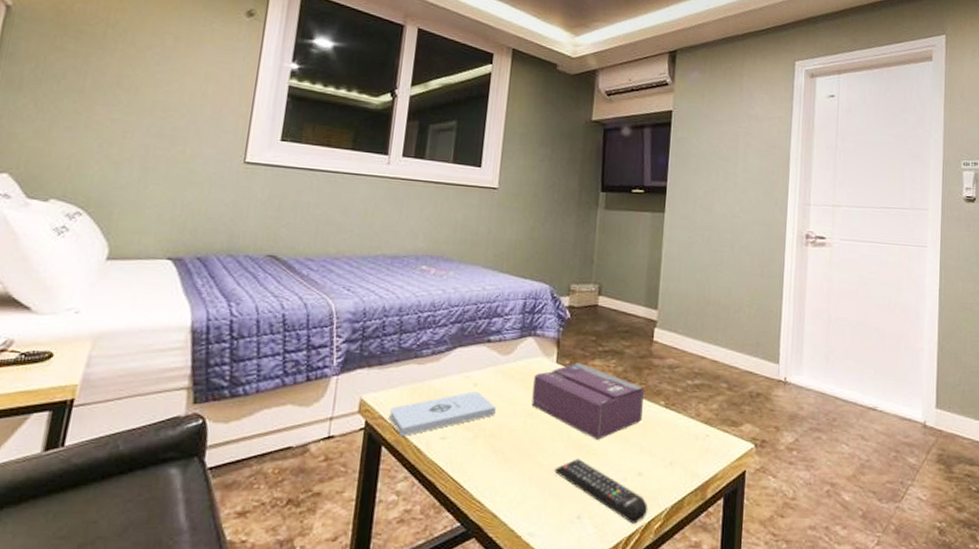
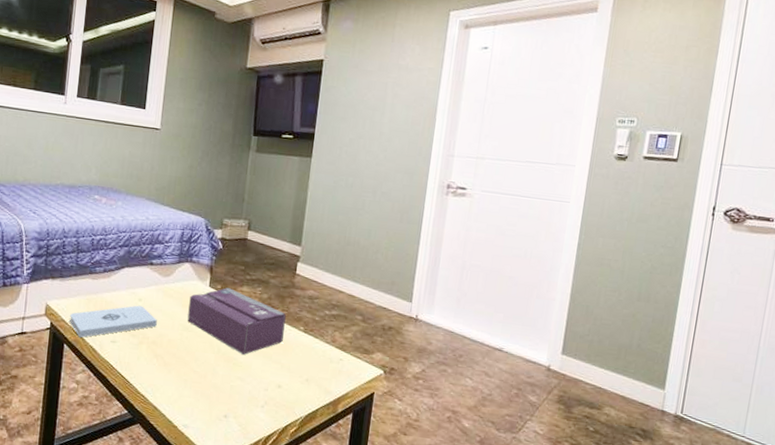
remote control: present [554,459,648,524] -> none [206,368,286,427]

